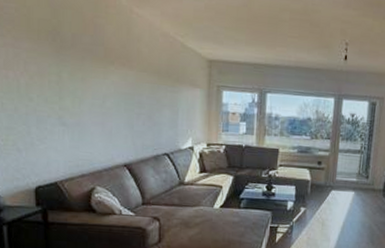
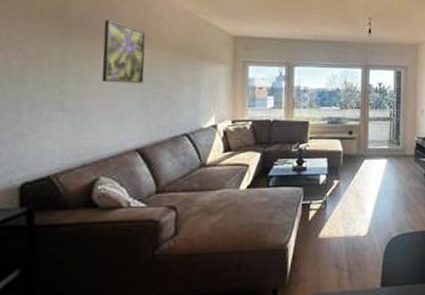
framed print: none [92,40,129,104] -> present [102,20,146,84]

